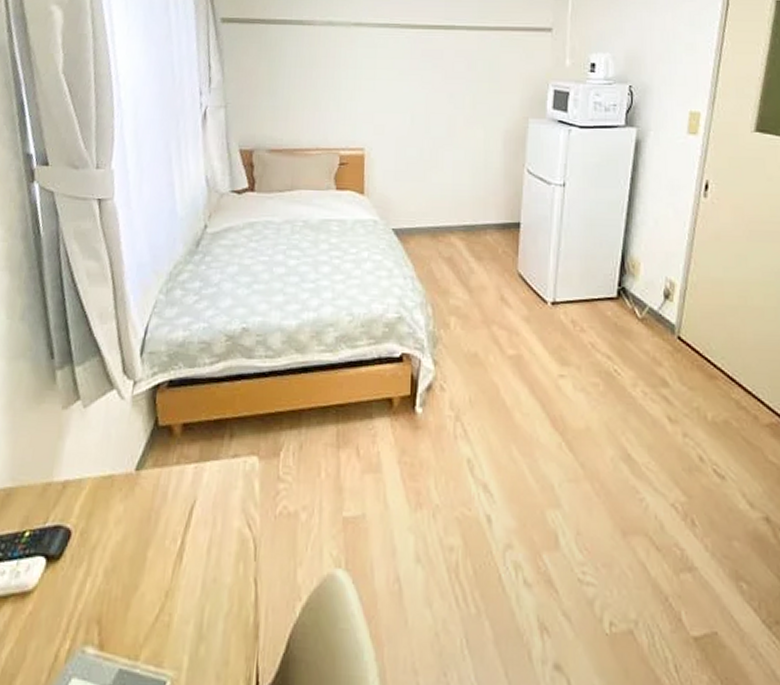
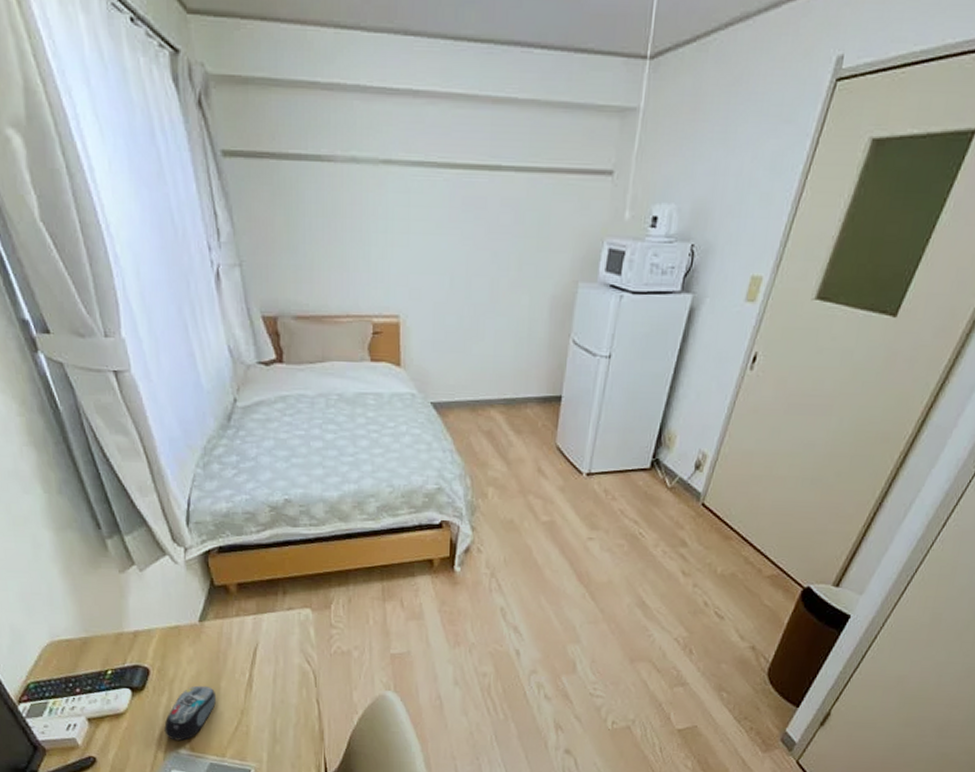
computer mouse: none [73,554,140,634] -> present [164,685,216,741]

